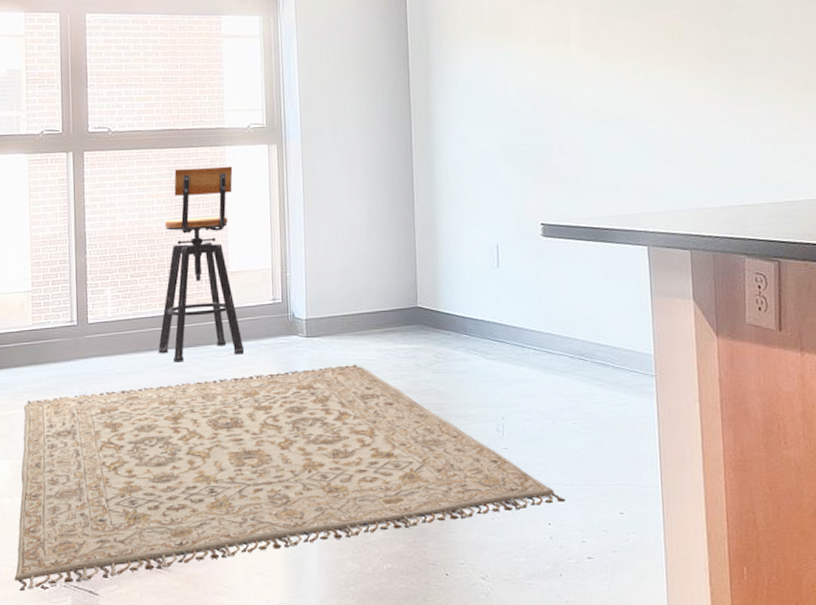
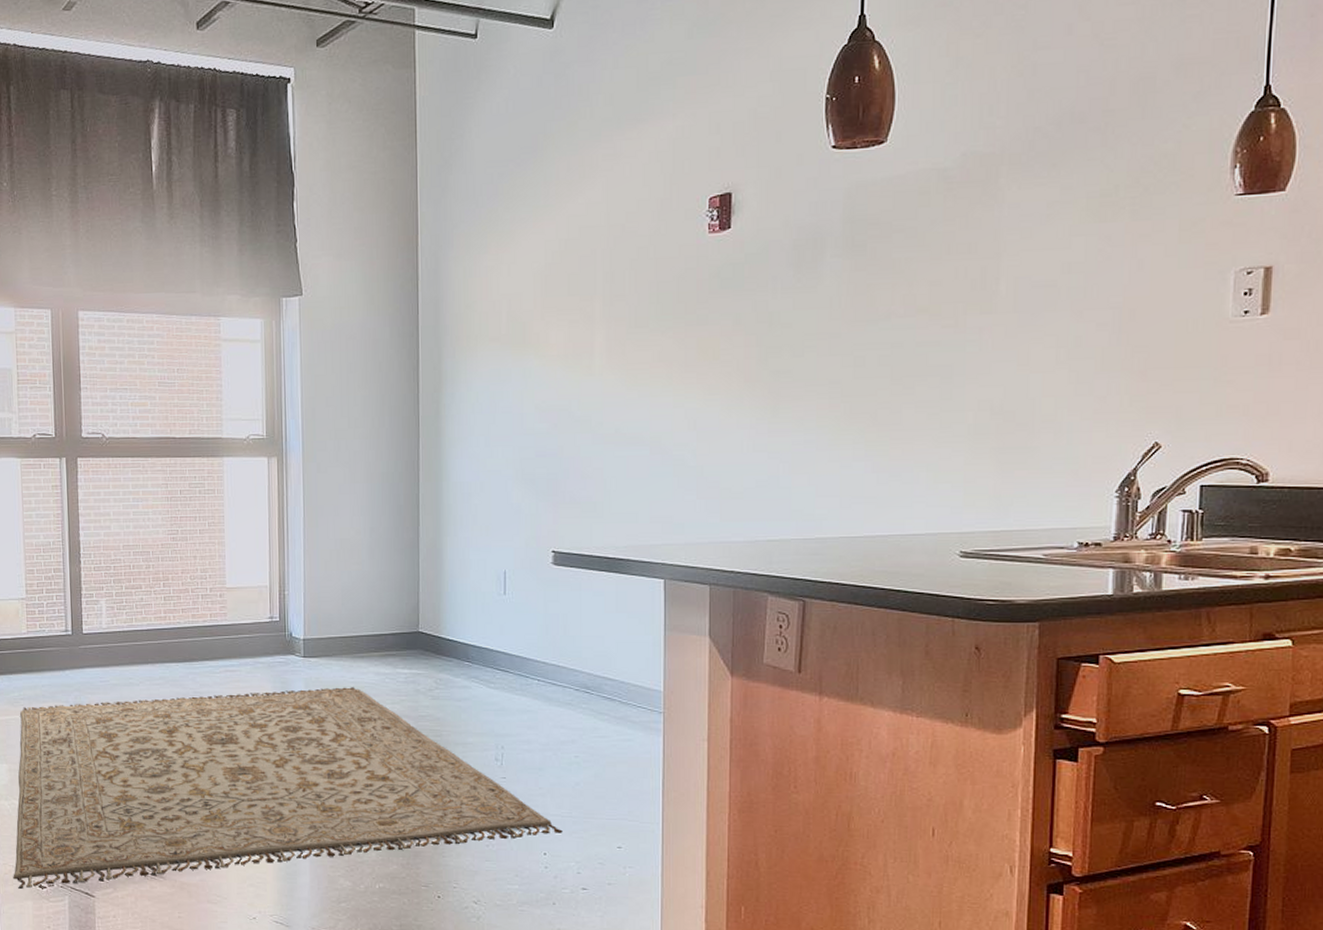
bar stool: present [158,166,245,363] -> none [153,478,241,677]

